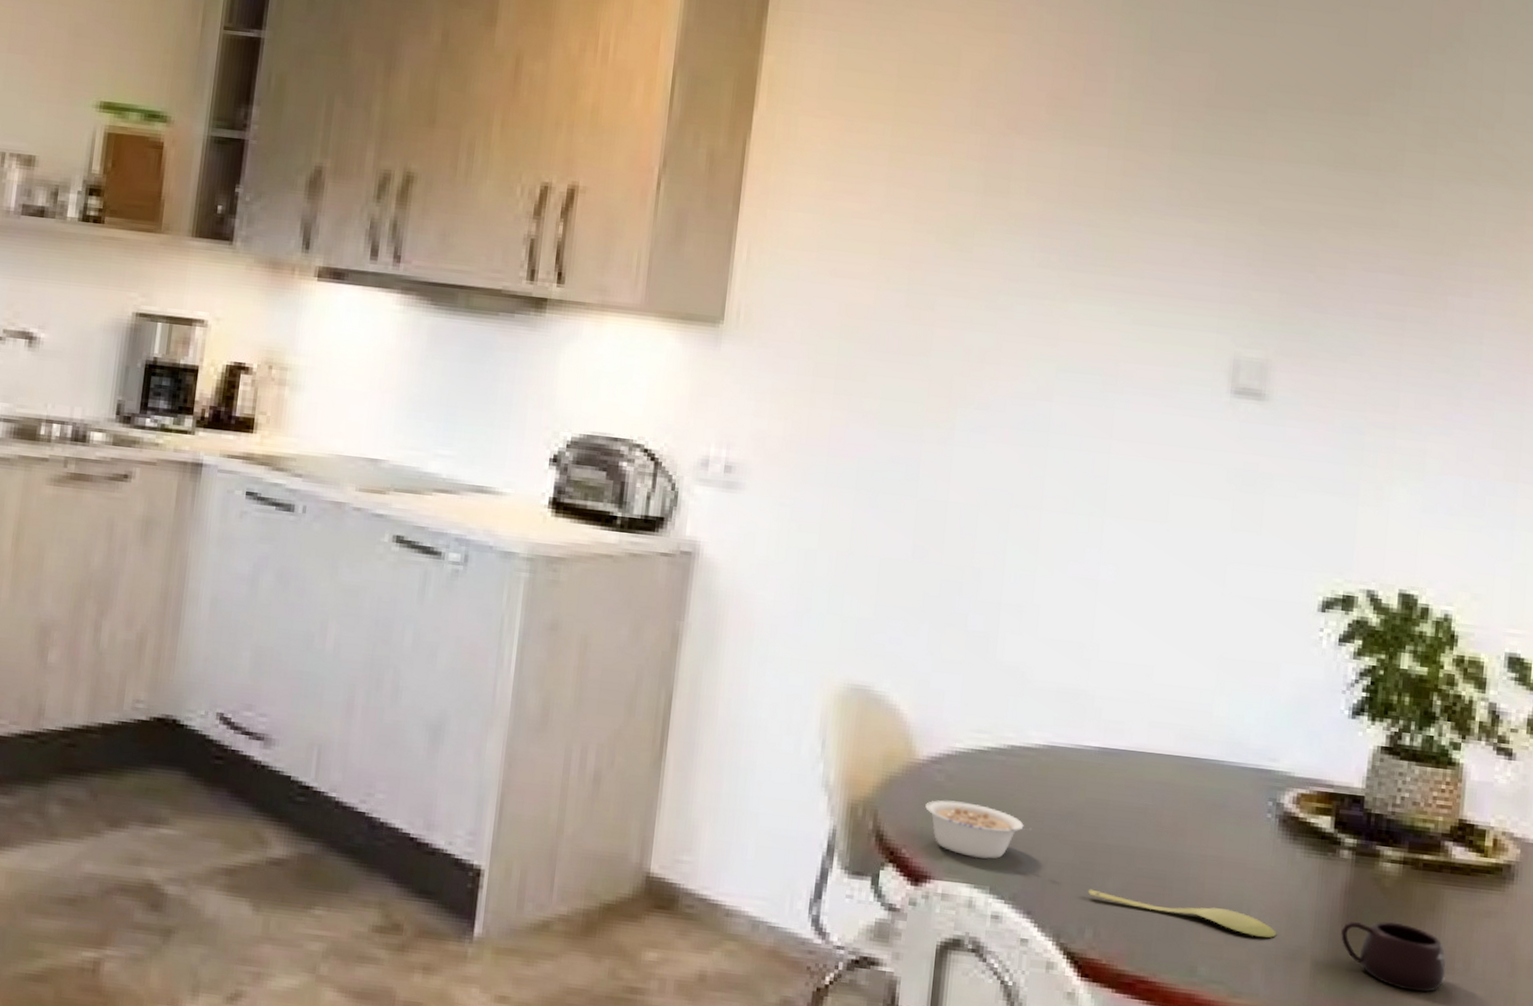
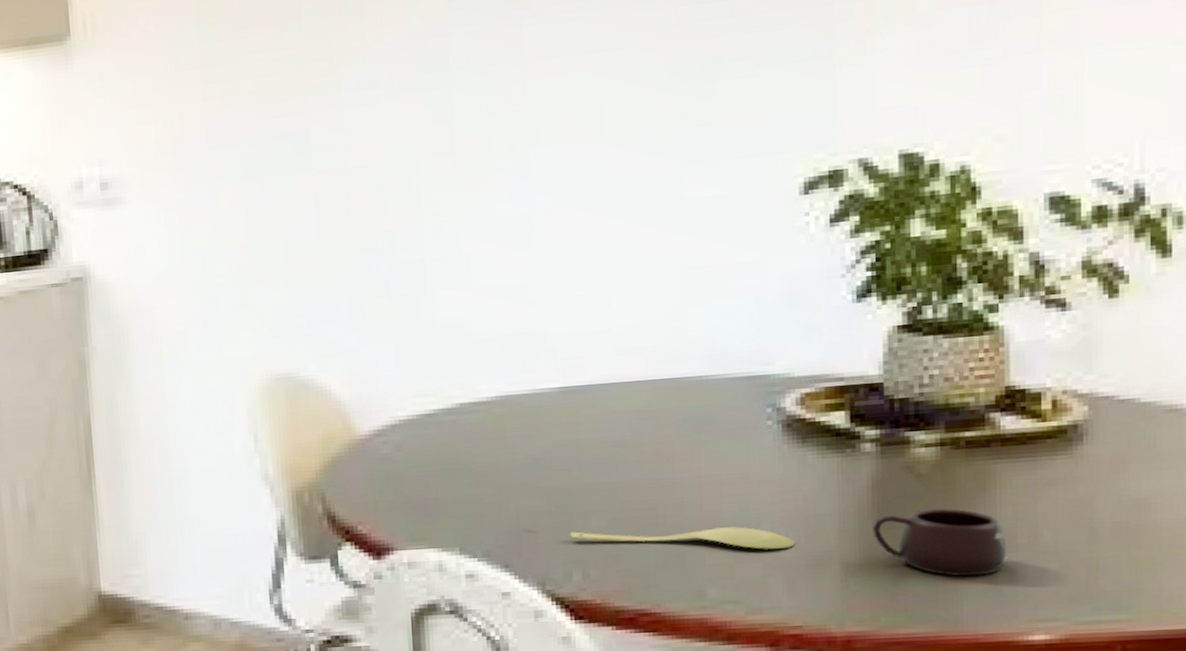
legume: present [925,800,1032,859] -> none [375,468,497,522]

